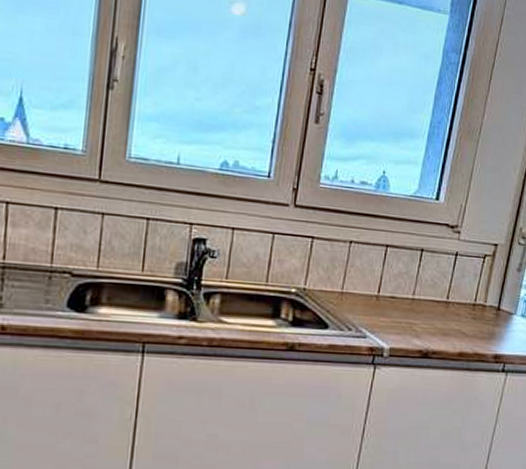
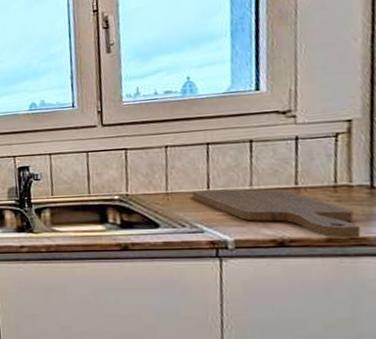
cutting board: none [363,293,484,354] -> present [192,188,361,238]

